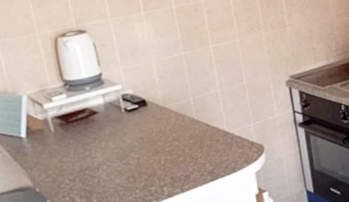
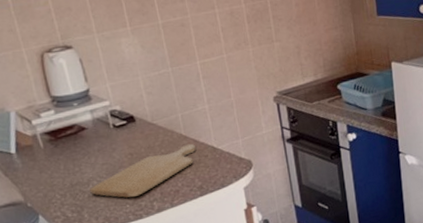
chopping board: none [99,127,207,183] -> present [90,143,196,198]

